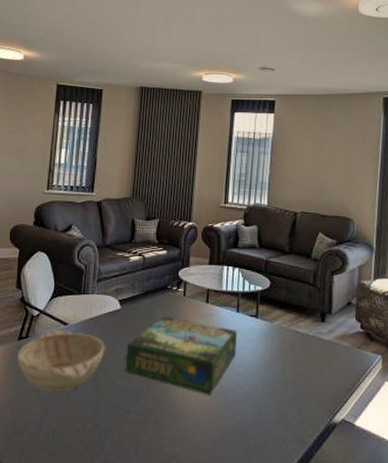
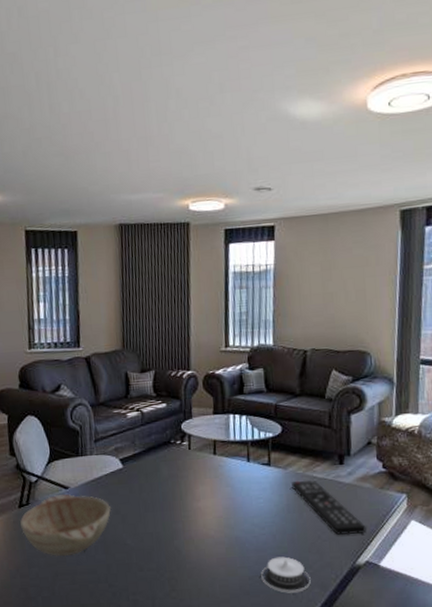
board game: present [125,316,238,395] -> none [133,471,251,548]
architectural model: none [242,409,289,447] -> present [261,556,311,593]
remote control: none [276,334,344,392] -> present [292,479,367,535]

